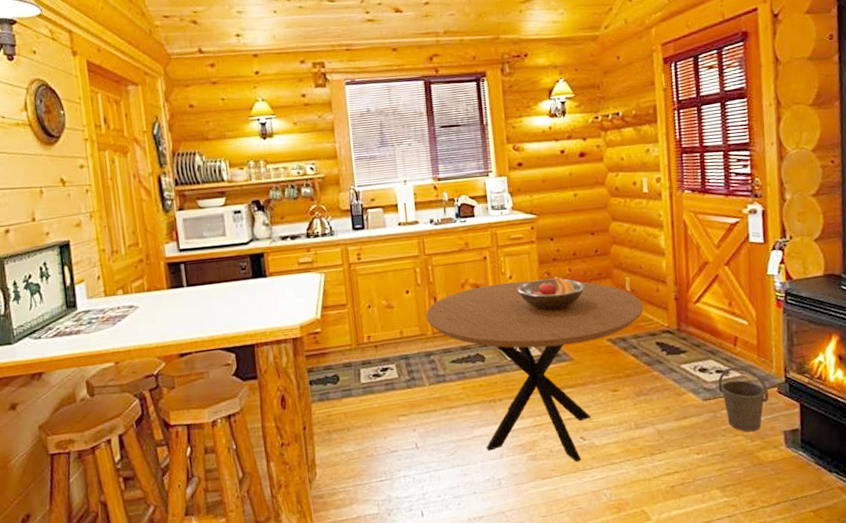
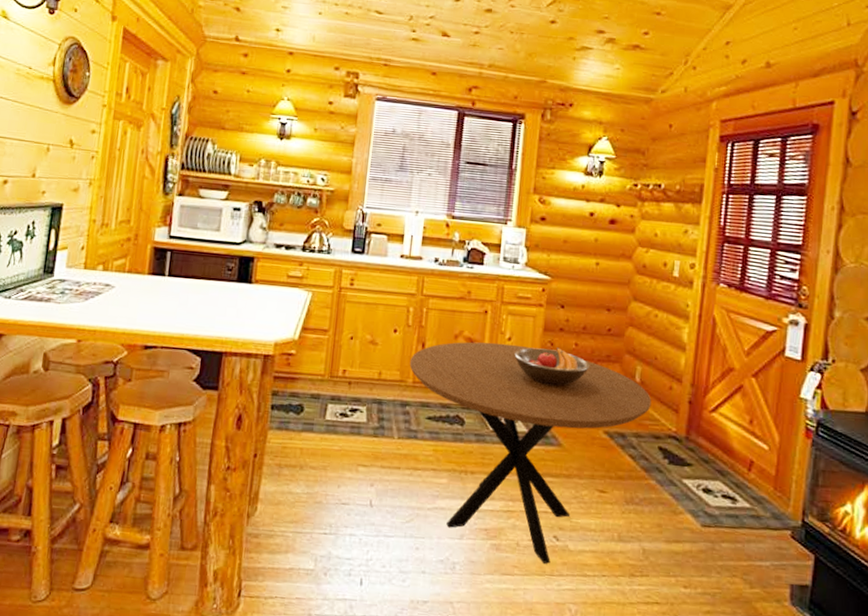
bucket: present [718,366,769,432] -> none [721,494,780,577]

